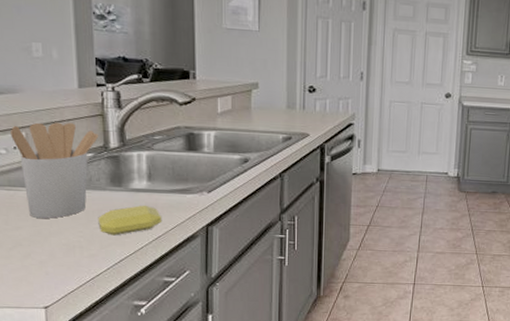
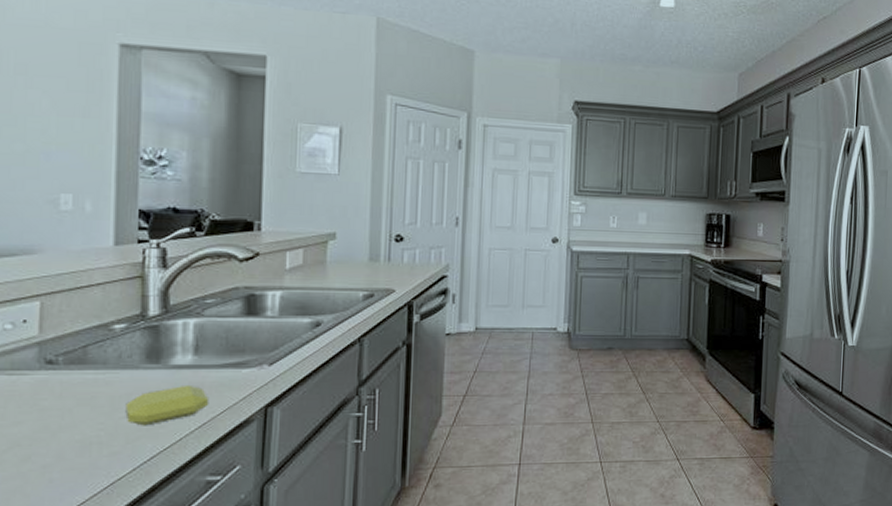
utensil holder: present [9,122,99,219] -> none [20,287,136,408]

